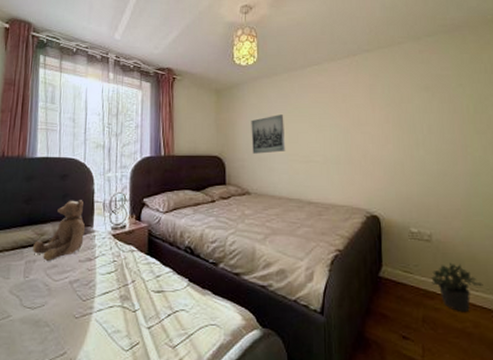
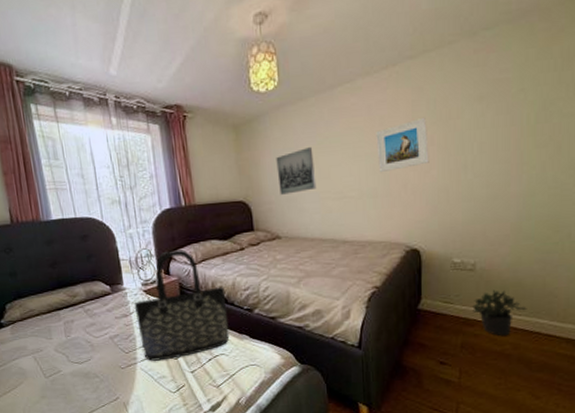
teddy bear: present [33,200,86,261] -> none [68,259,117,320]
tote bag: none [100,197,193,312] -> present [134,250,230,361]
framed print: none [339,99,386,143] -> present [376,117,429,173]

